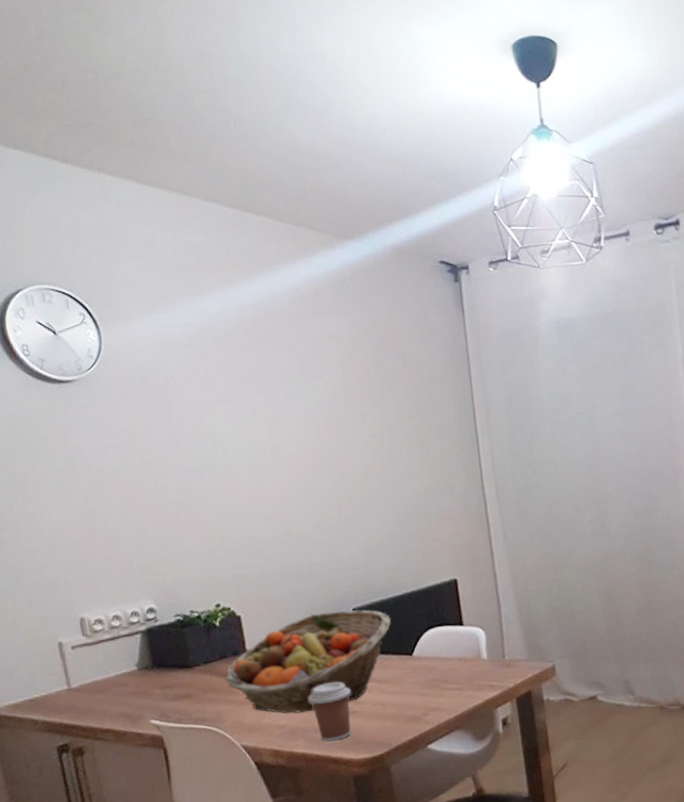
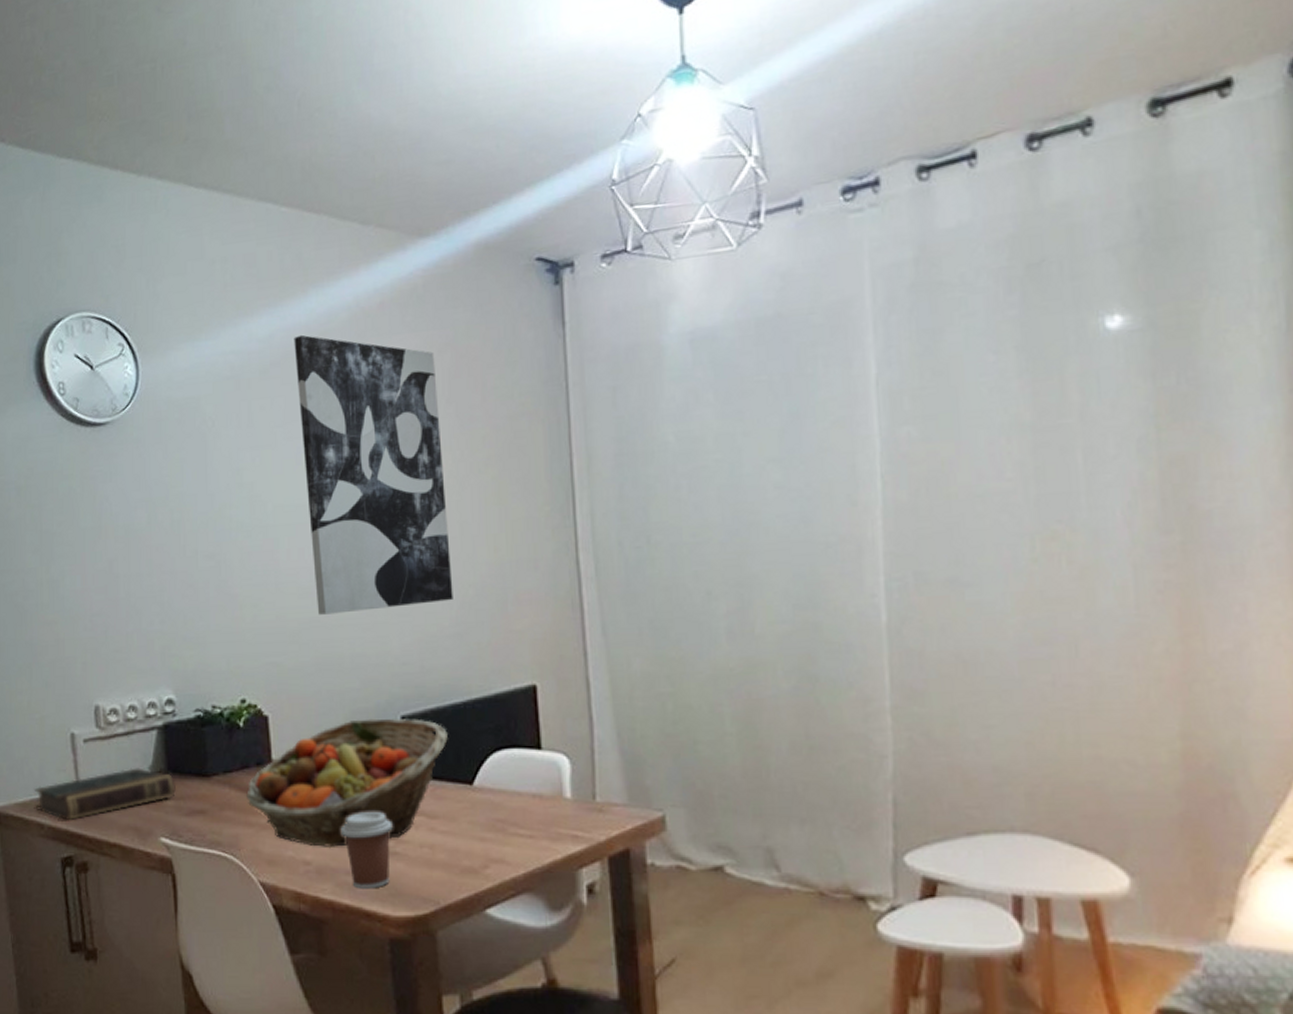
book: none [25,665,162,716] -> present [33,768,176,821]
wall art: none [243,312,389,534] -> present [294,334,453,615]

